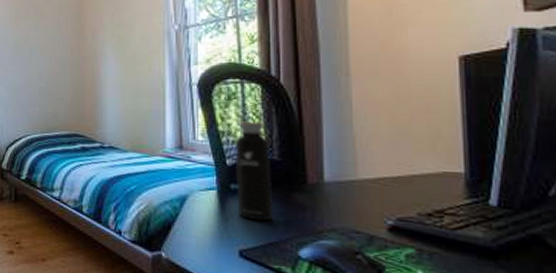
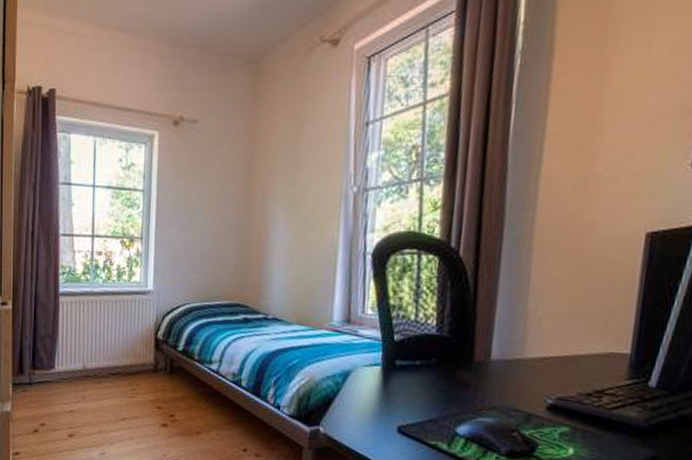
water bottle: present [236,112,274,222] -> none [401,286,441,398]

